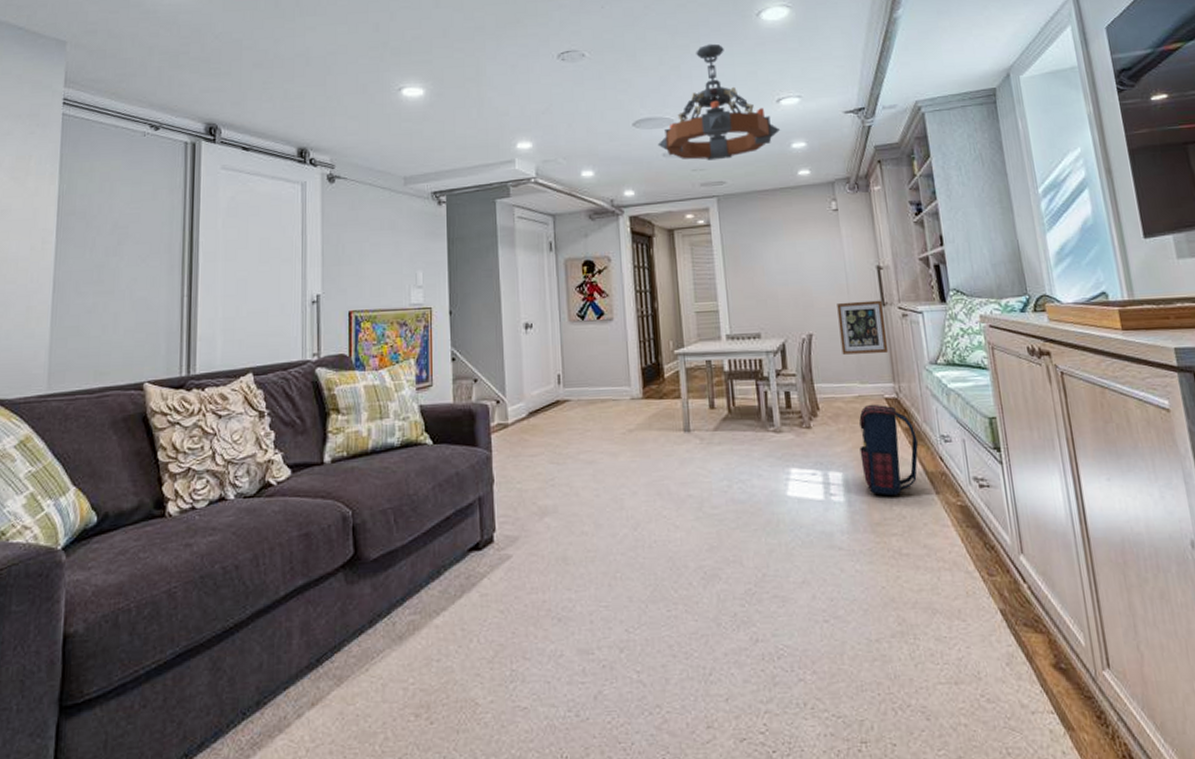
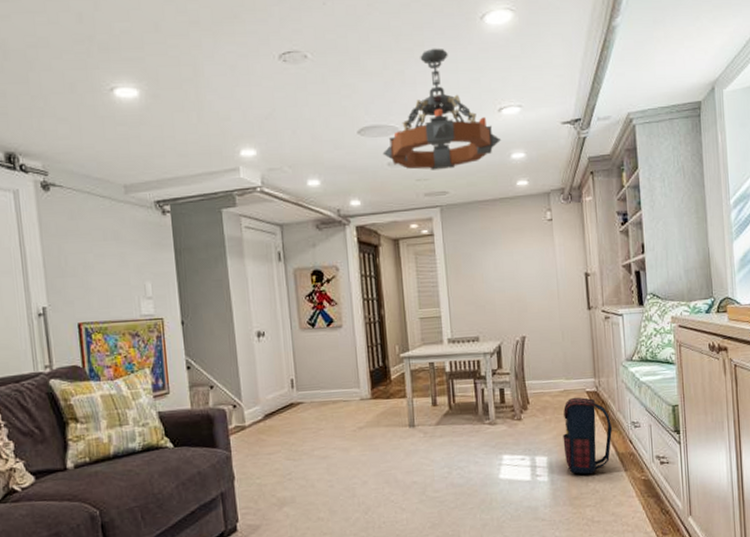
wall art: present [837,300,889,355] -> none [548,304,592,354]

